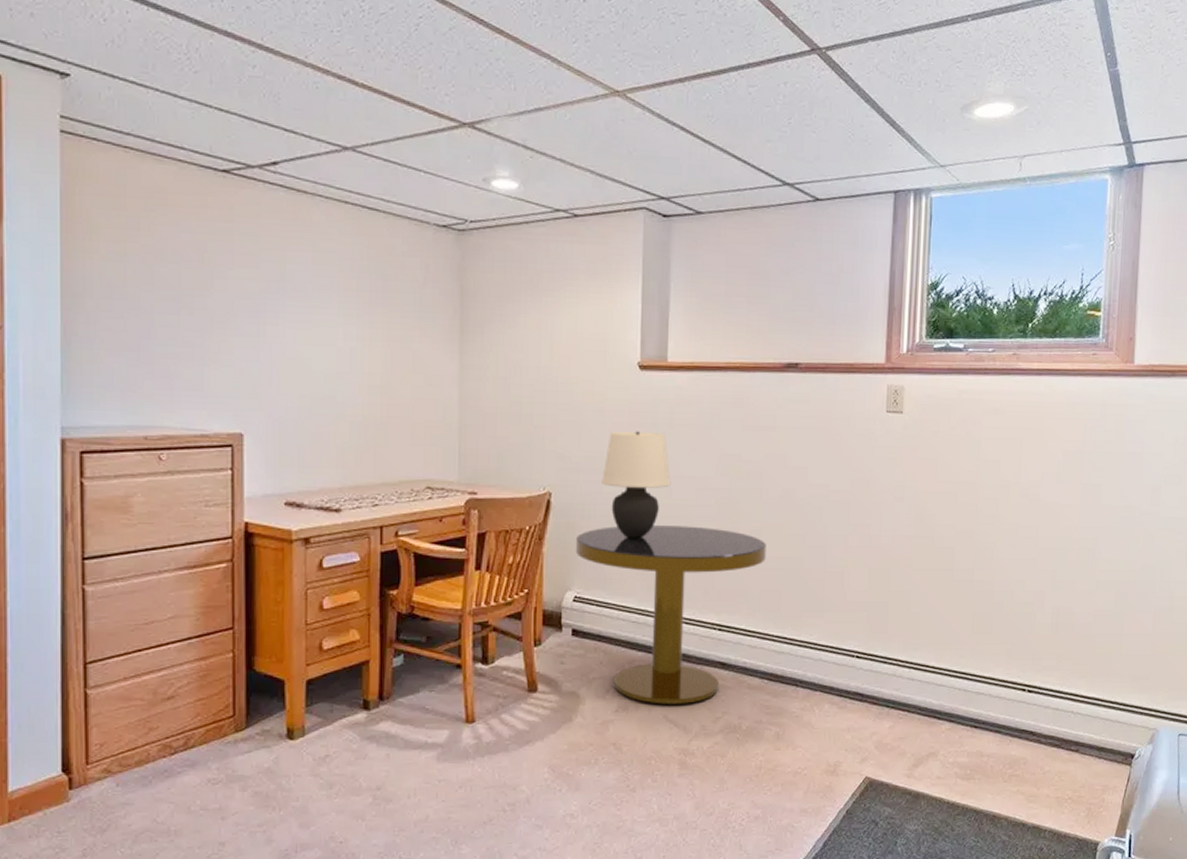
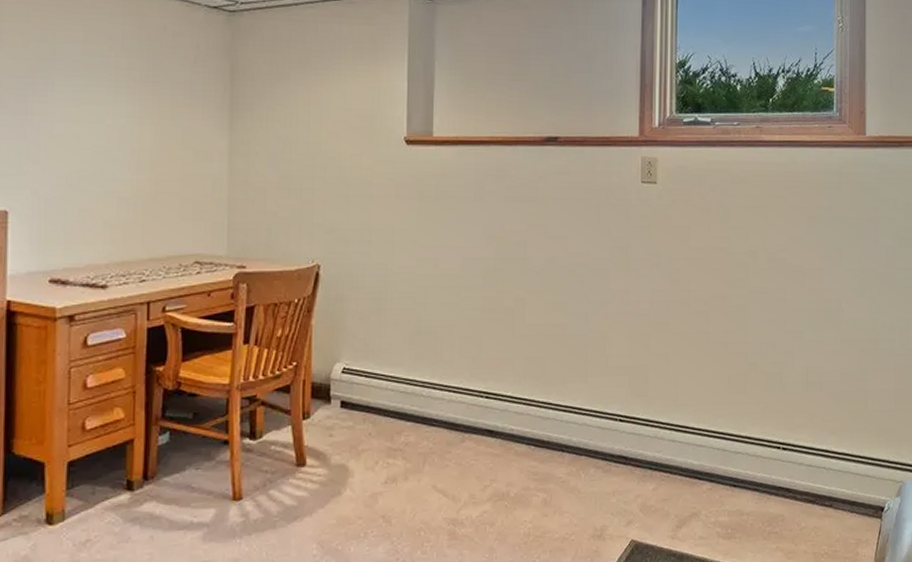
side table: present [575,525,766,704] -> none [343,295,531,474]
table lamp: present [602,431,671,538] -> none [370,204,438,309]

